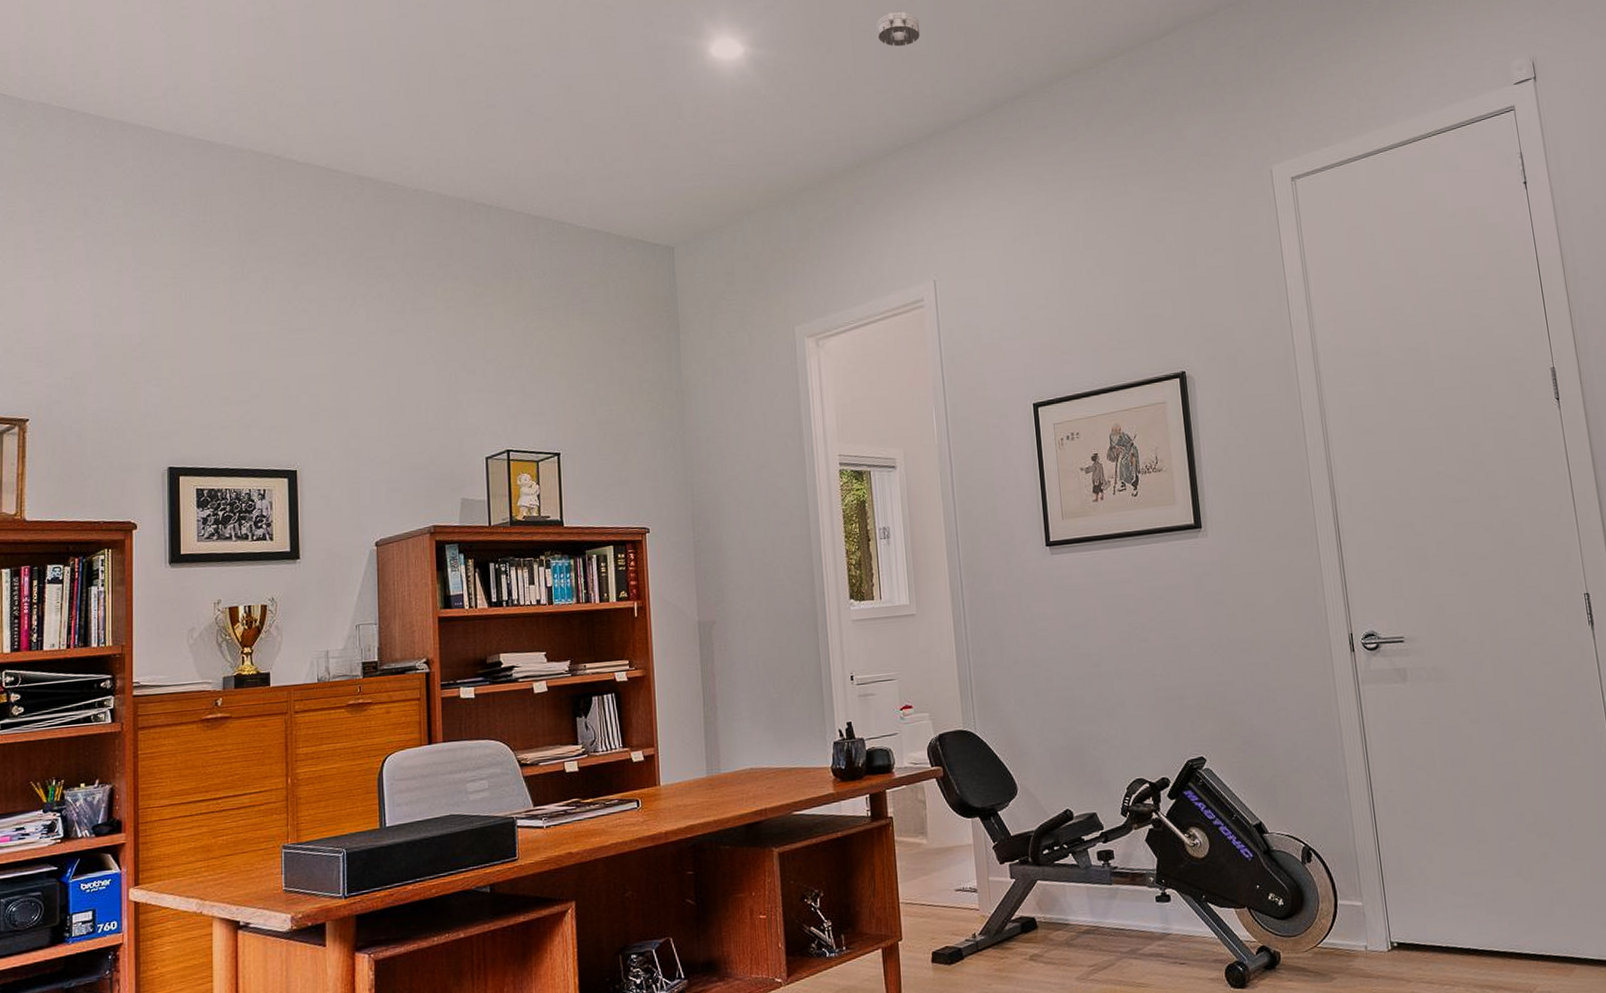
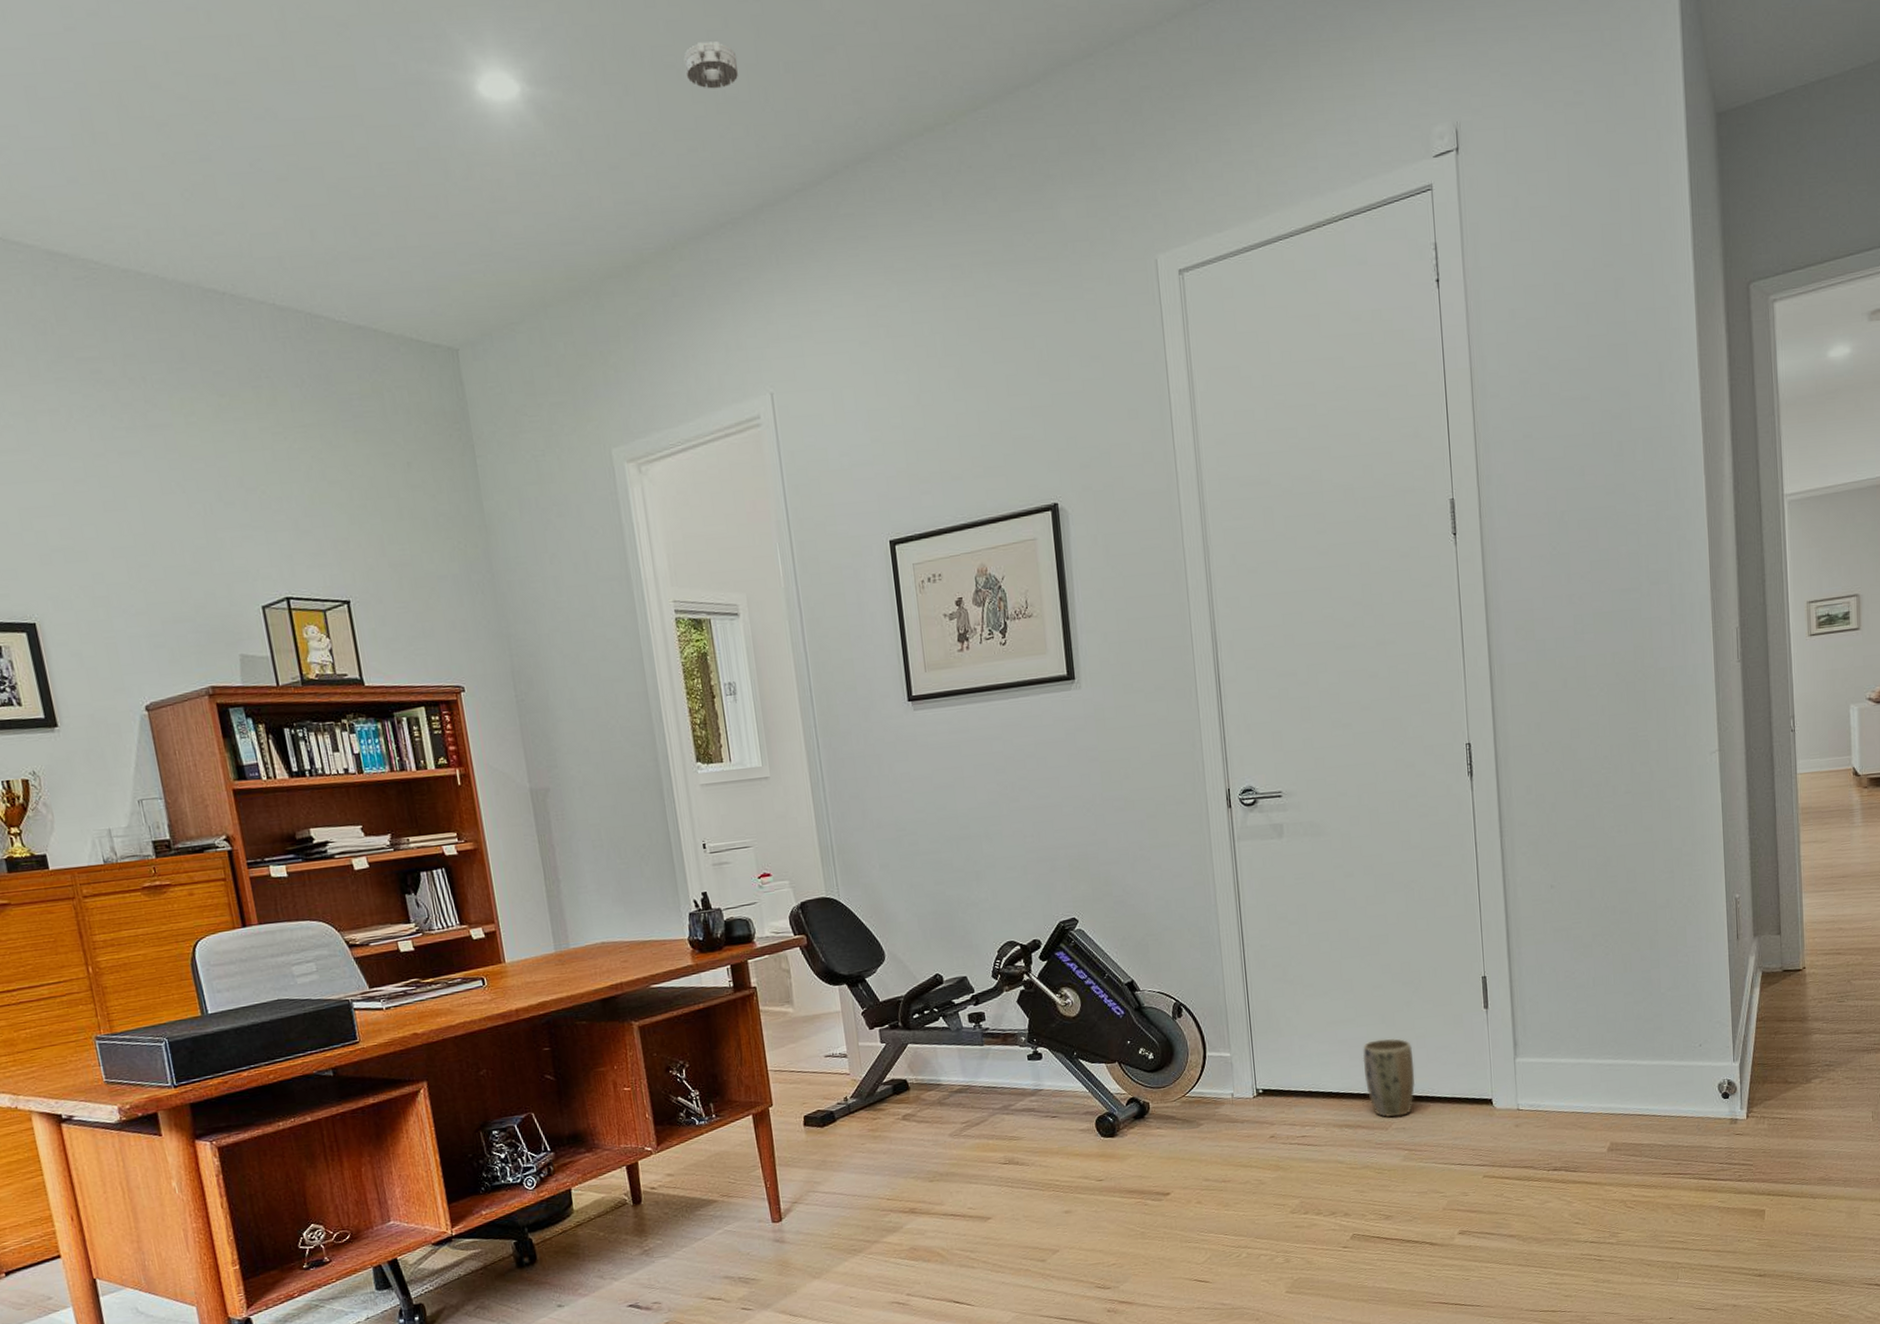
plant pot: none [1500,892,1559,979] -> present [1362,1038,1416,1117]

